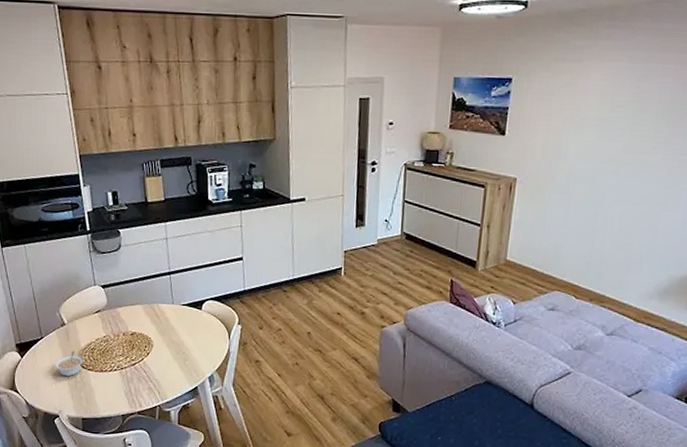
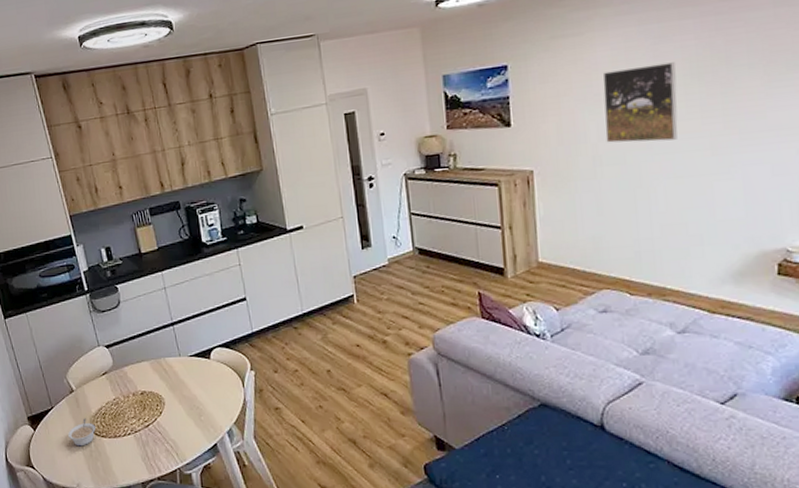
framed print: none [582,99,652,170] -> present [602,62,678,143]

